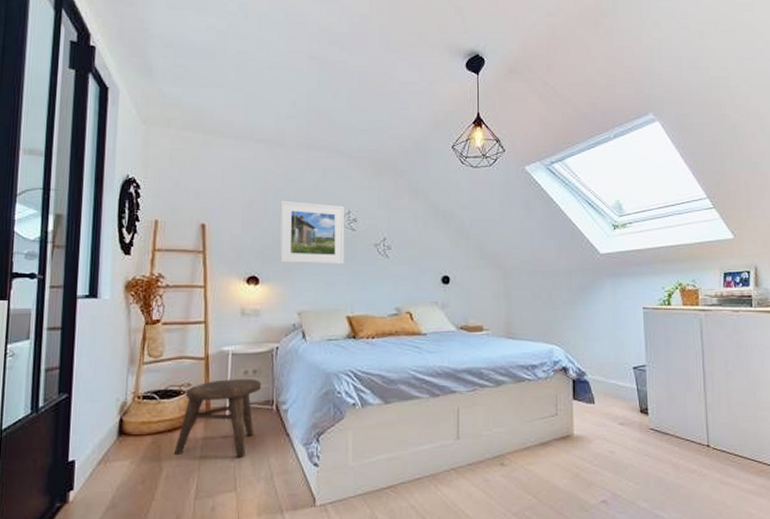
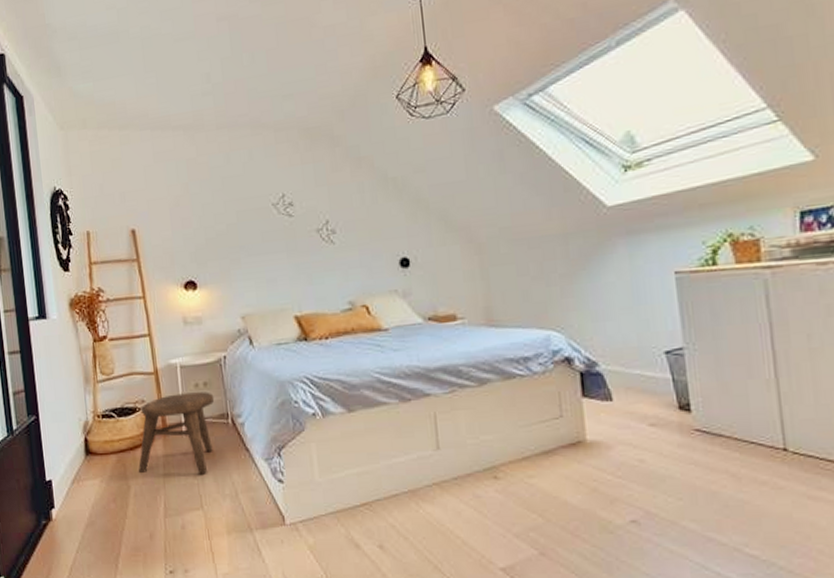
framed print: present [280,200,345,264] -> none [207,189,285,264]

